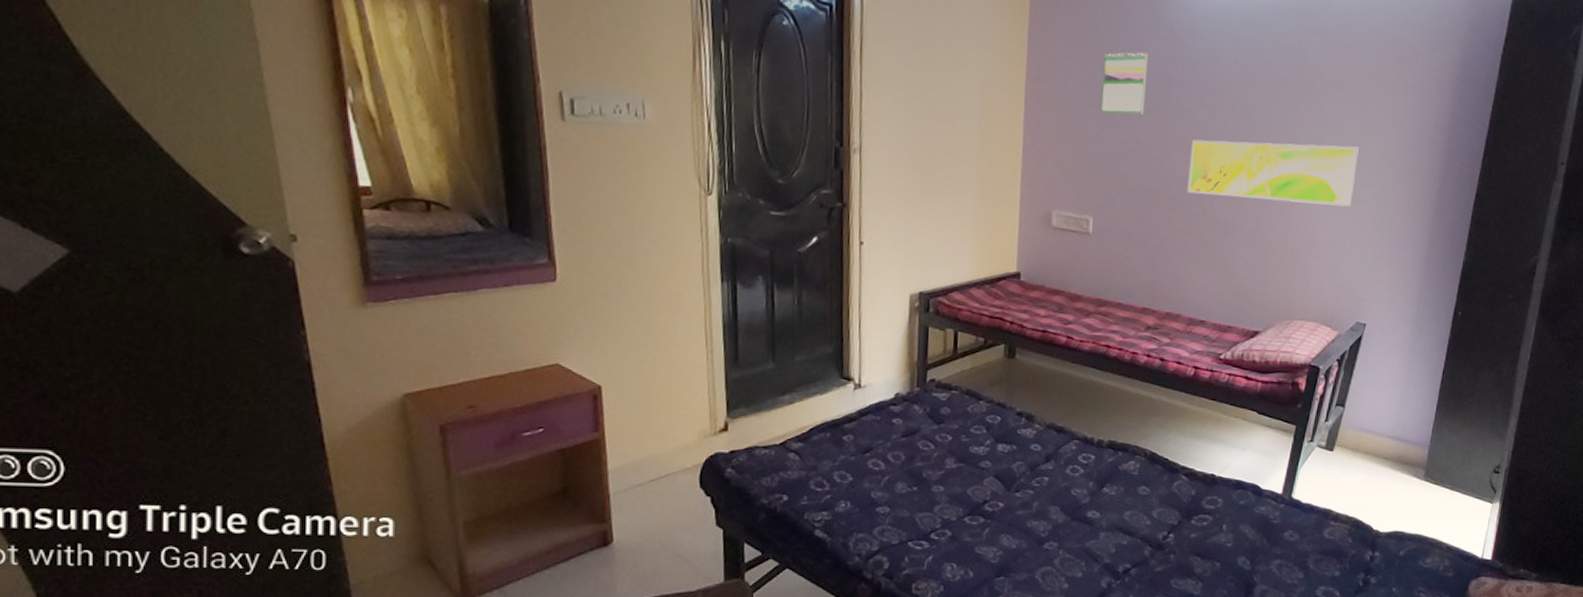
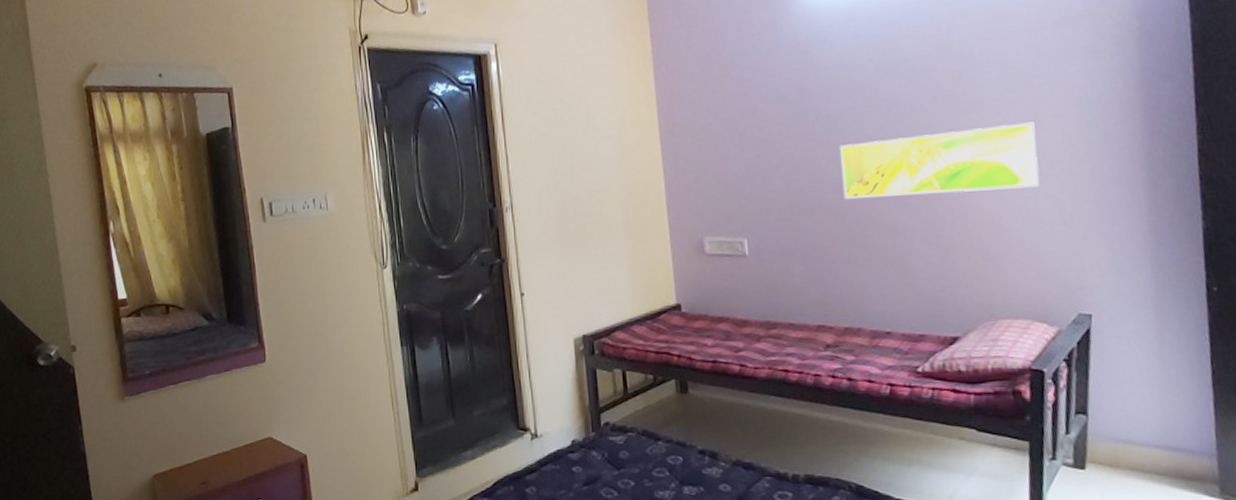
calendar: present [1100,52,1148,115] -> none [732,70,783,135]

